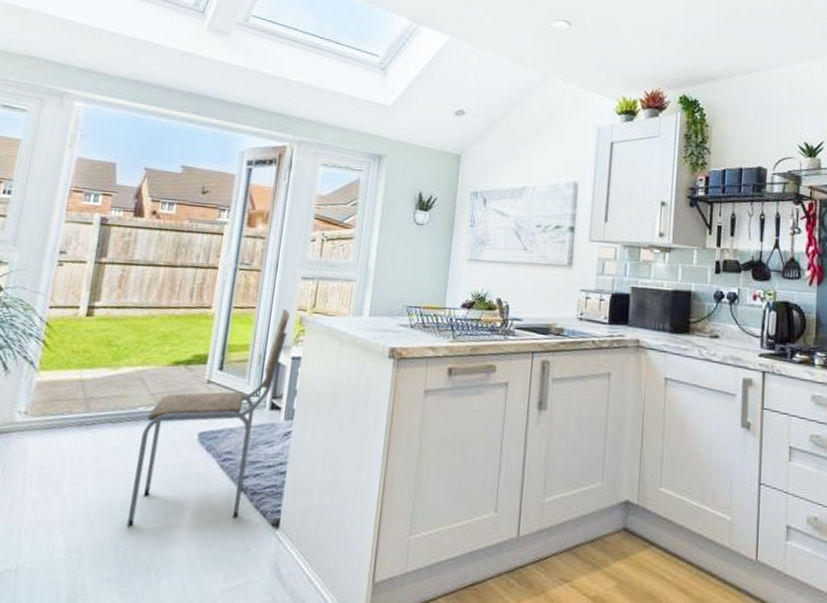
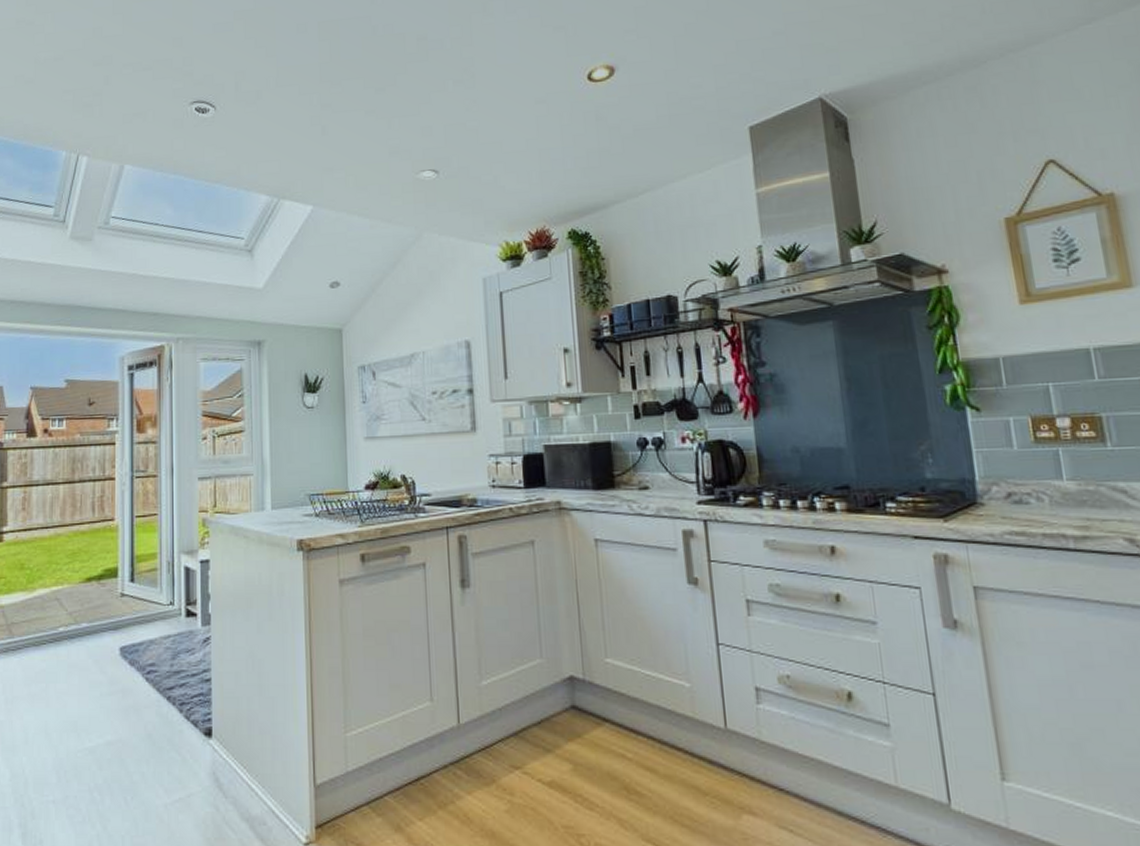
dining chair: present [126,309,290,527] -> none [64,513,192,748]

